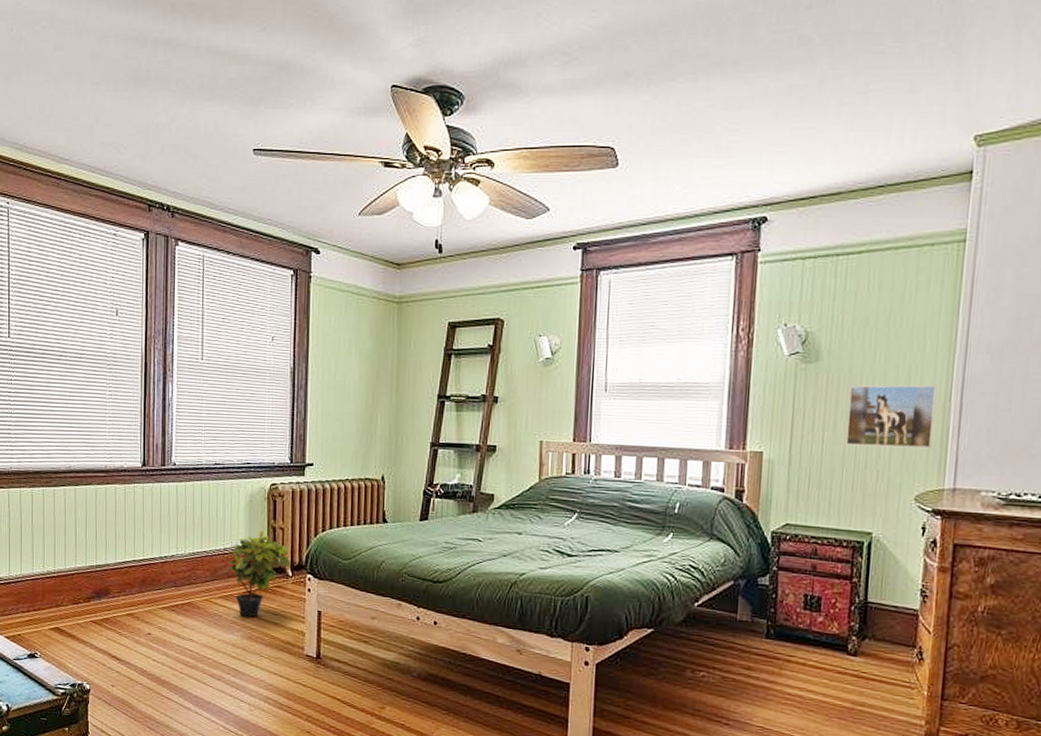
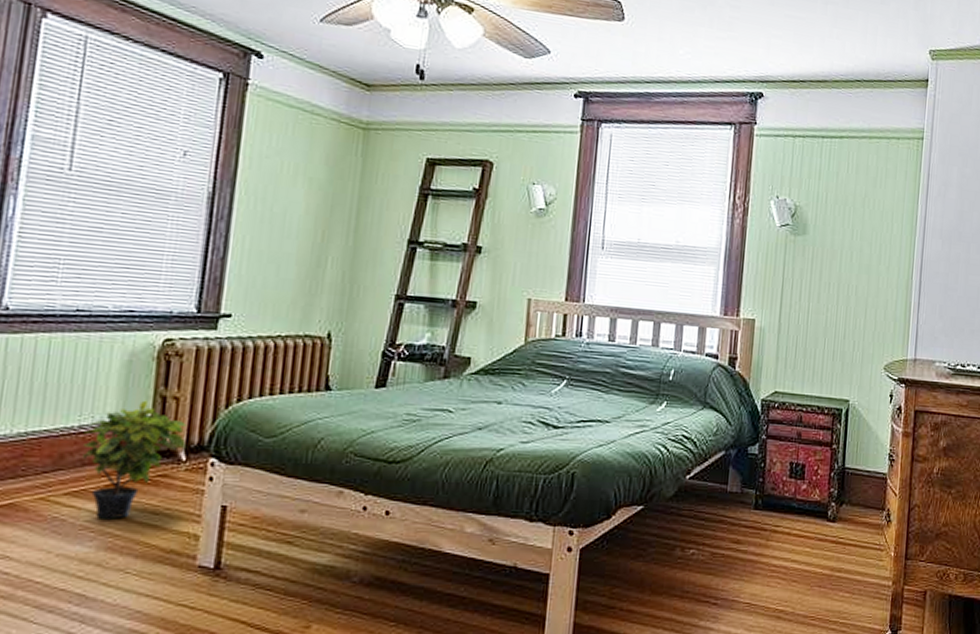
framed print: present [846,384,938,449] -> none [828,259,902,322]

